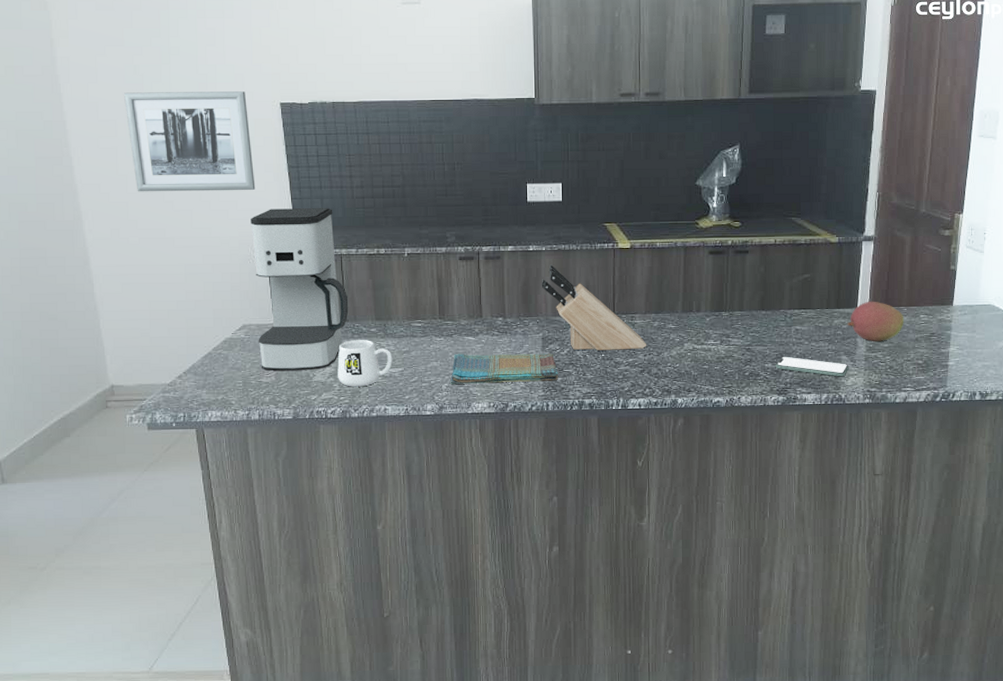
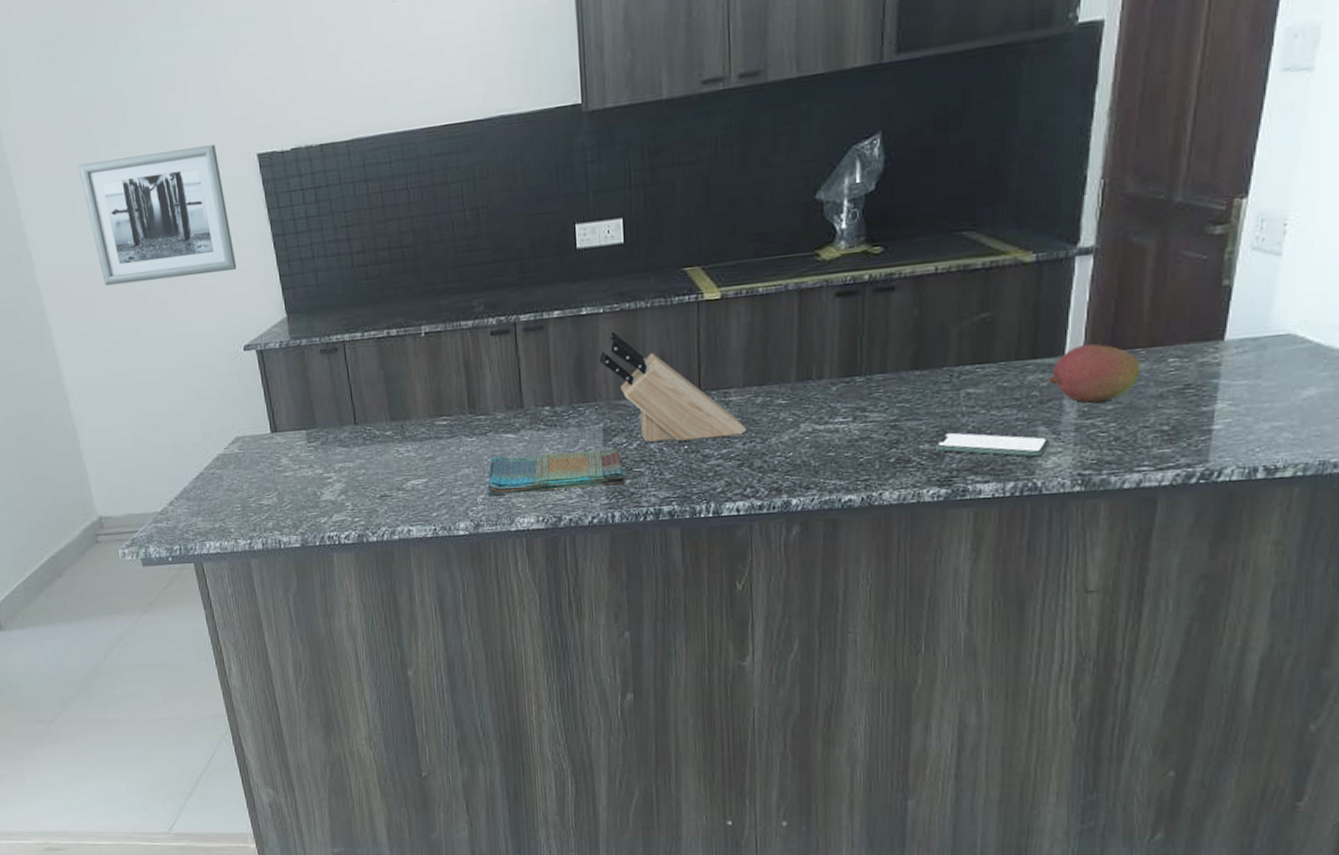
coffee maker: present [251,208,349,371] -> none [234,283,358,491]
mug: present [337,340,393,387] -> none [348,446,414,505]

